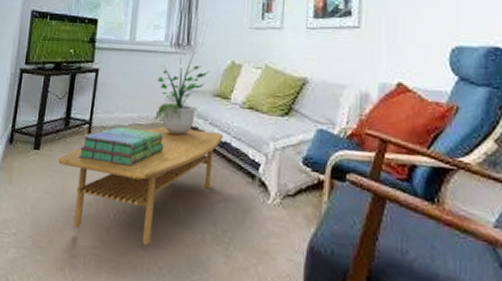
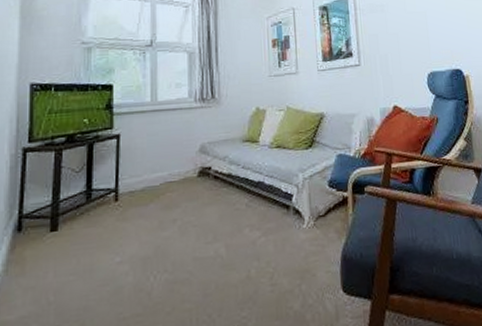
coffee table: present [57,126,223,246] -> none [82,174,256,301]
stack of books: present [78,126,165,166] -> none [106,185,200,229]
potted plant: present [155,52,209,135] -> none [184,104,236,184]

